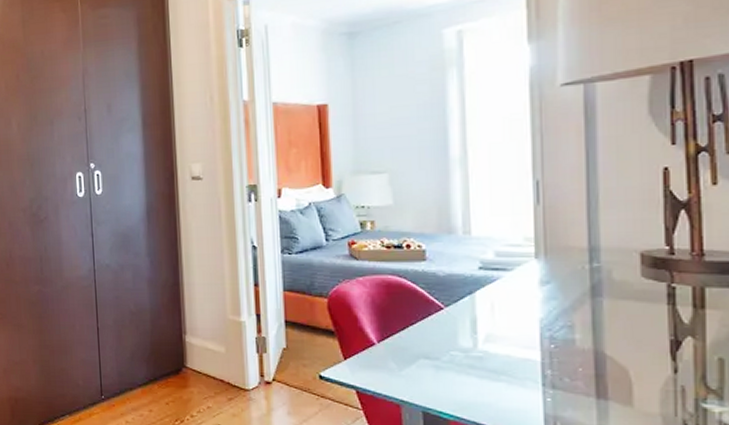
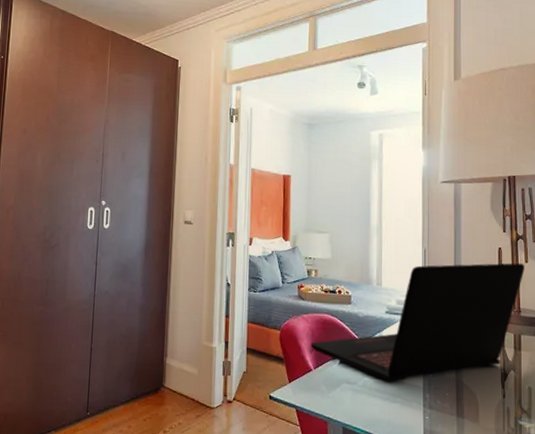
laptop: none [370,186,711,355] -> present [310,263,525,382]

